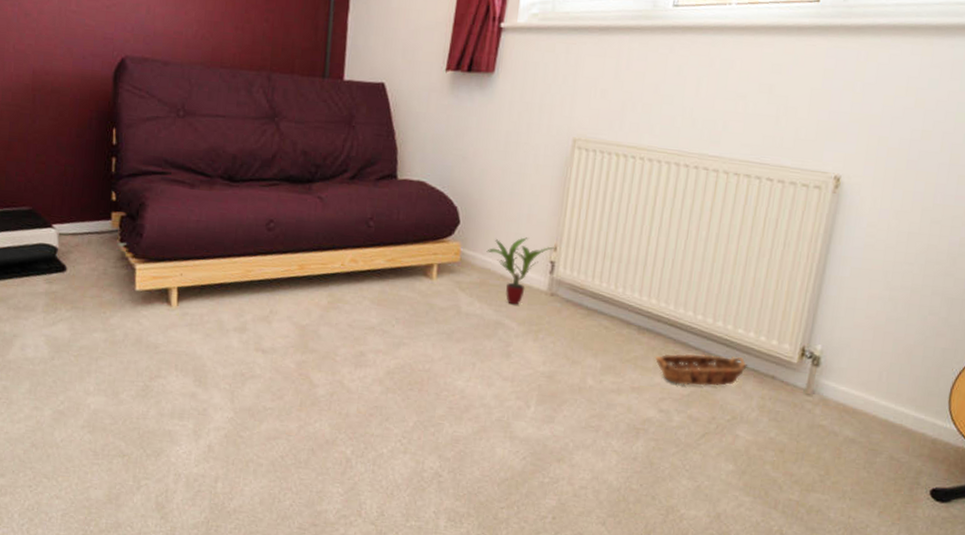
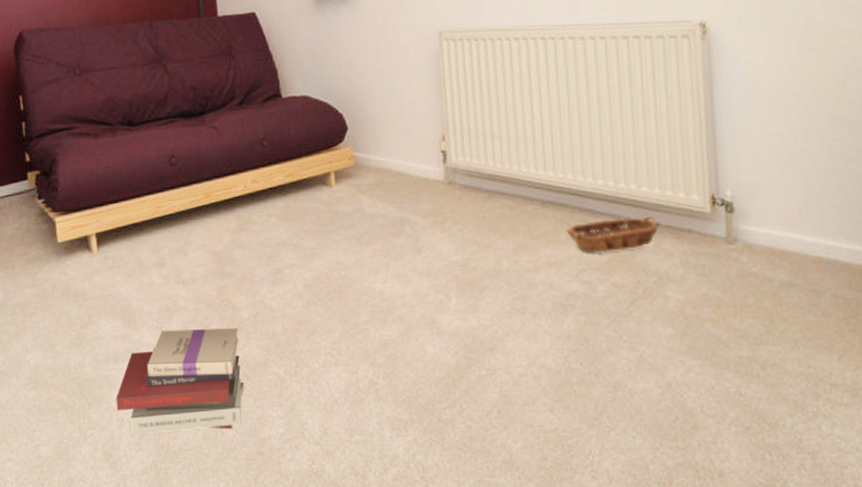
books: none [175,395,312,499] -> present [116,328,244,435]
potted plant: present [486,237,556,305] -> none [378,132,445,199]

